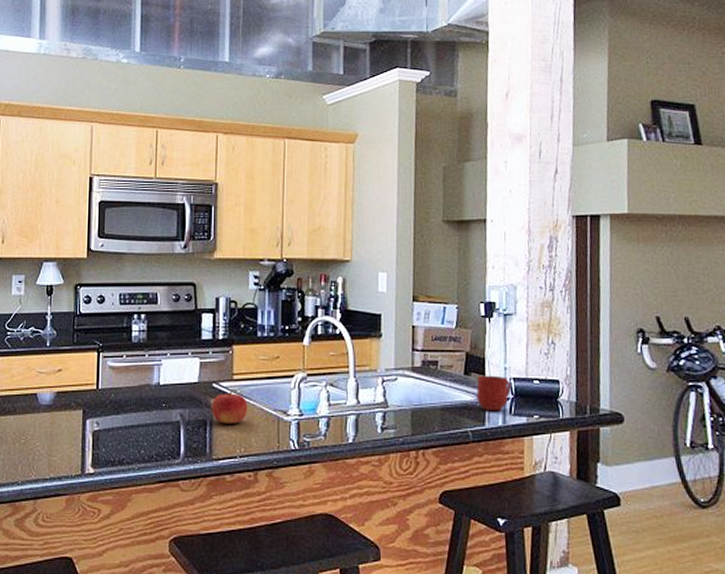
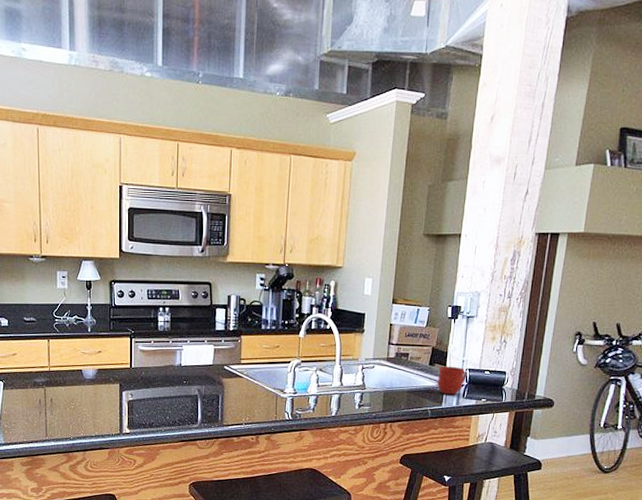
fruit: present [211,390,248,424] -> none [223,372,252,399]

